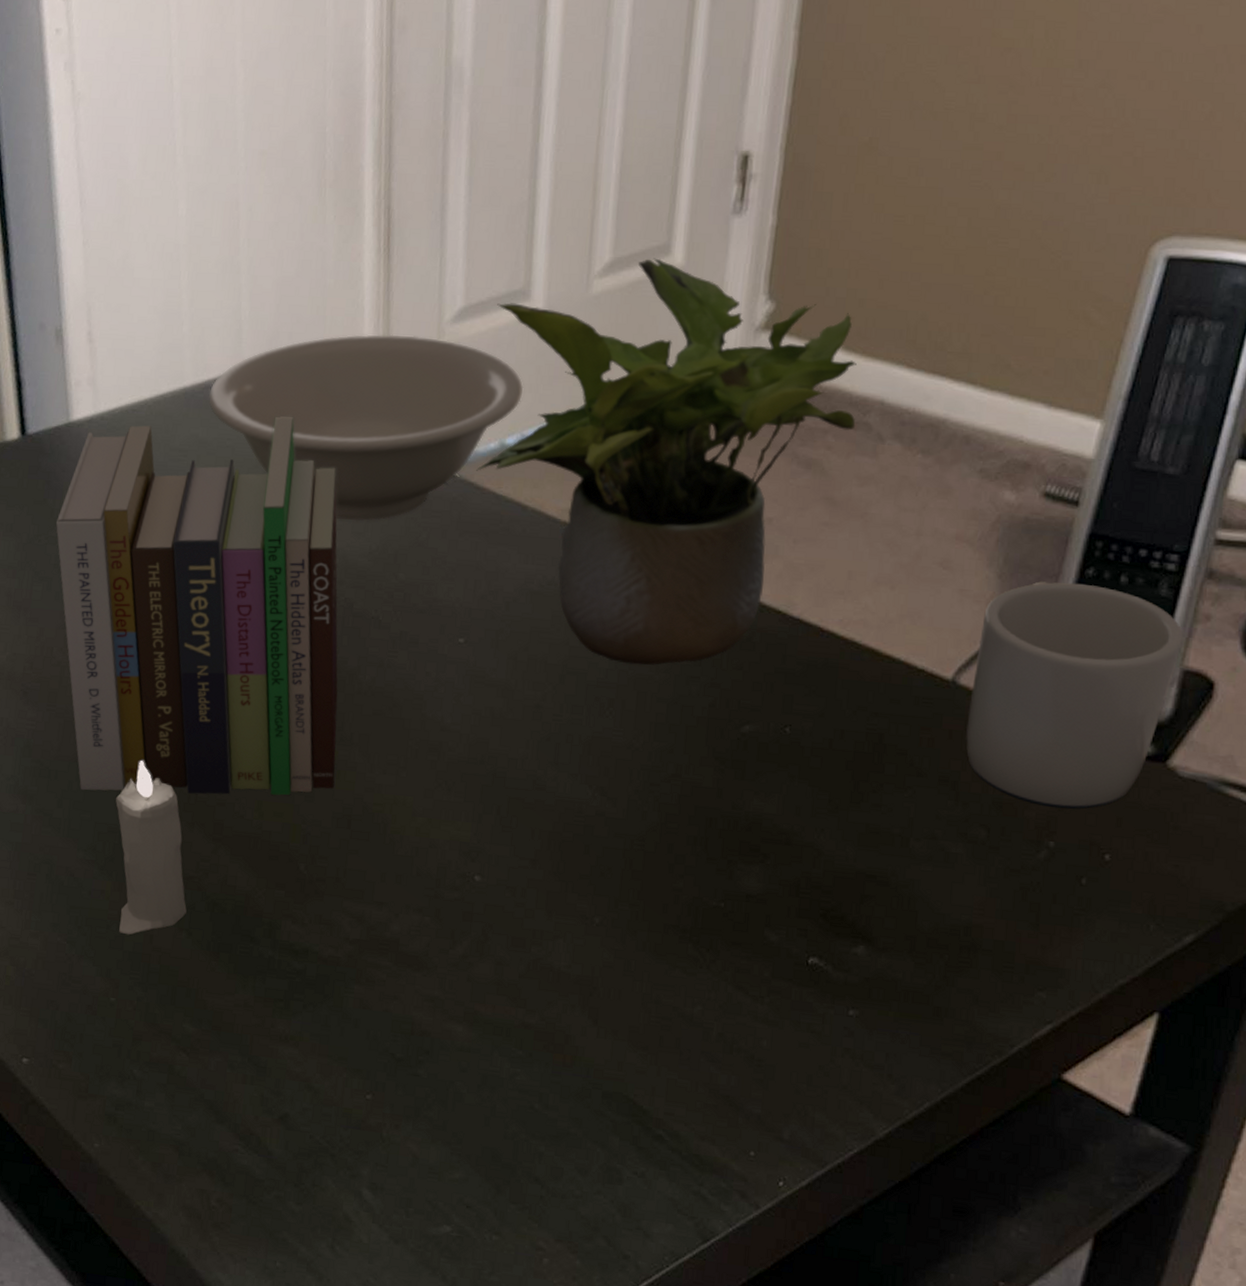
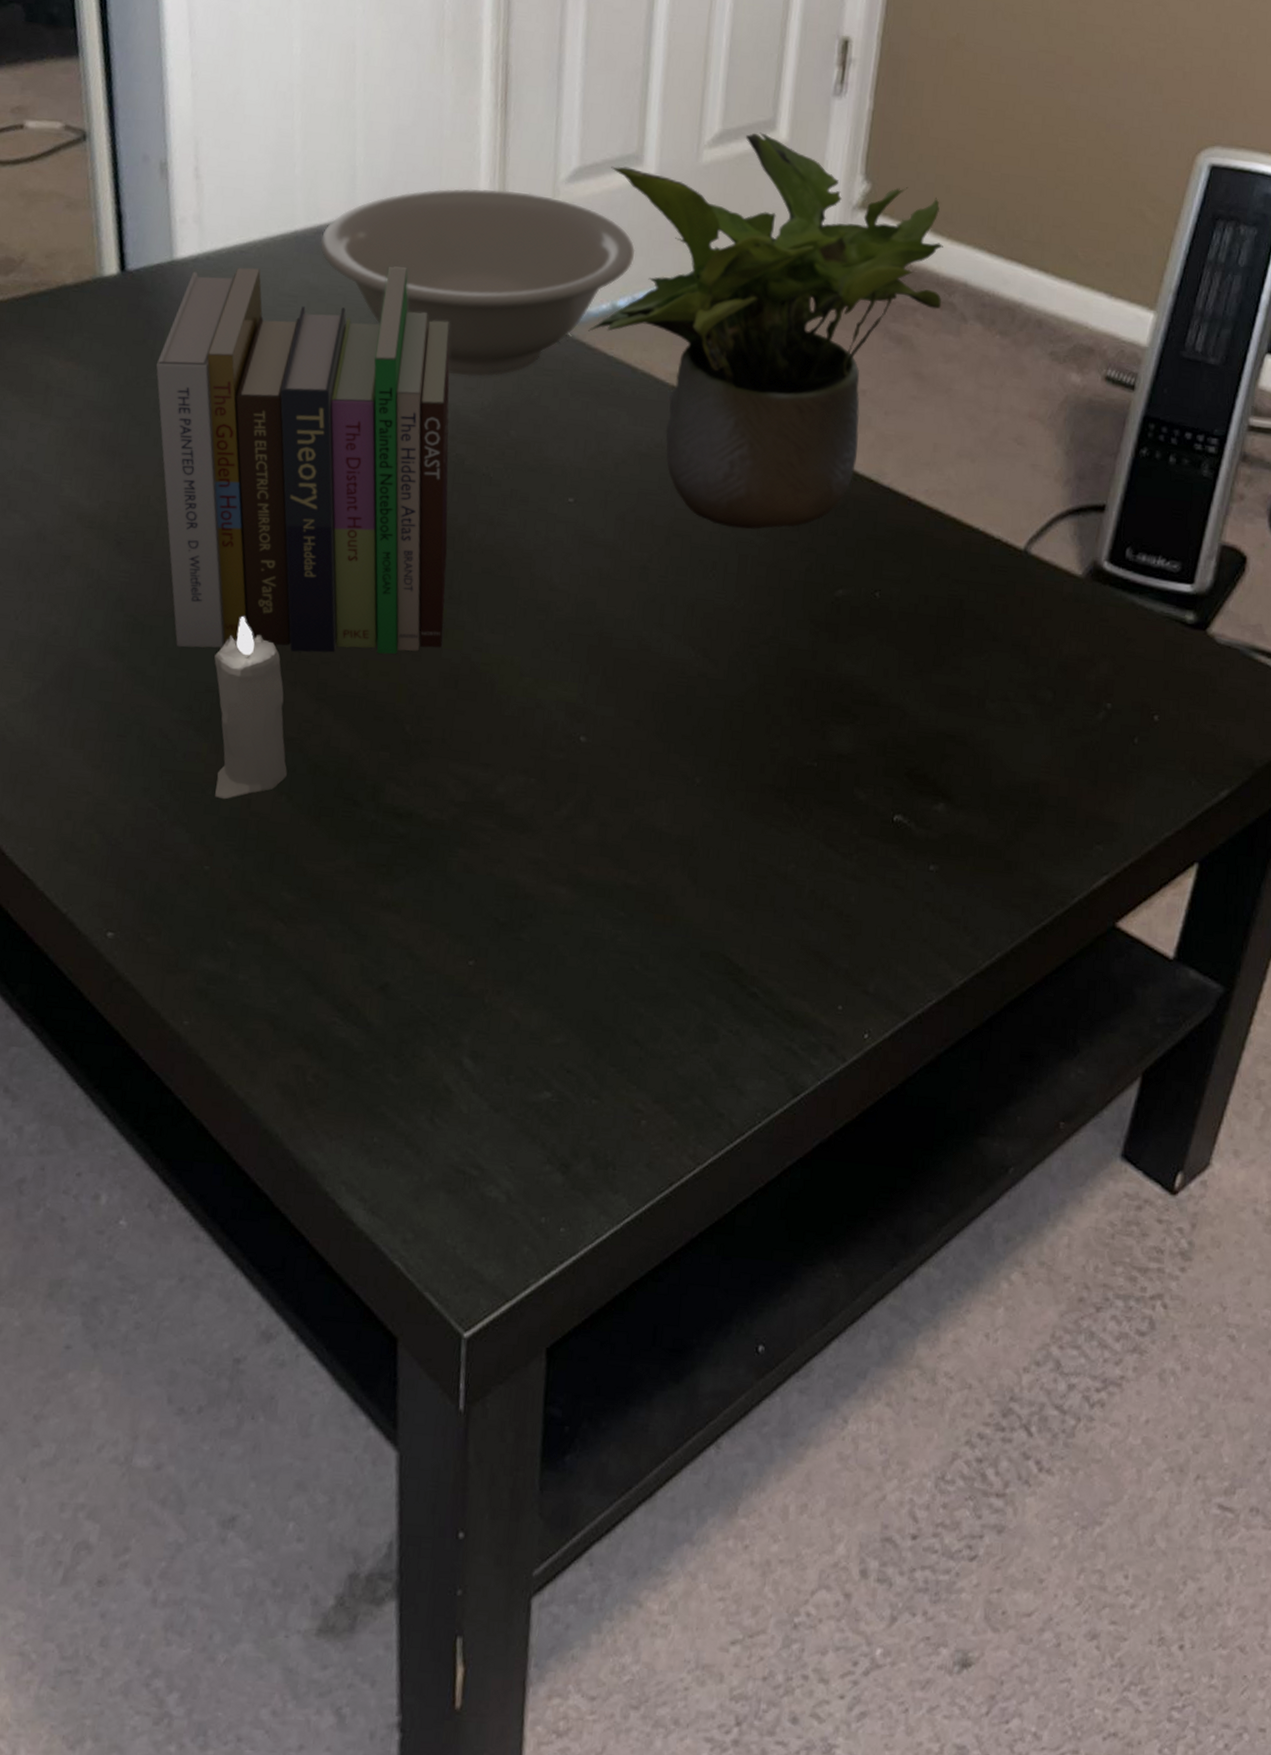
mug: present [965,581,1183,810] -> none [1035,459,1221,673]

